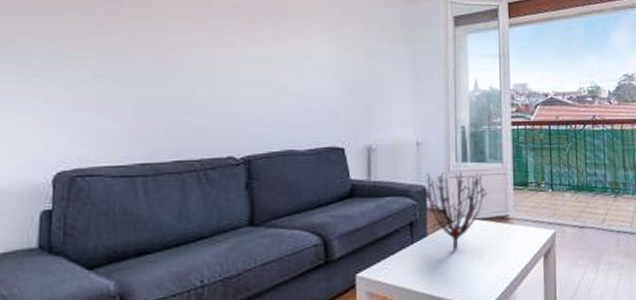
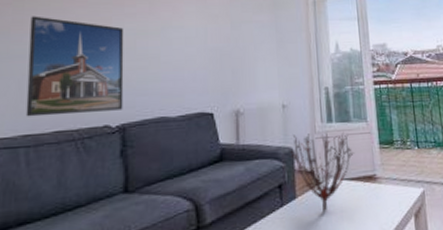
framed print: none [142,36,250,145] -> present [25,16,124,117]

